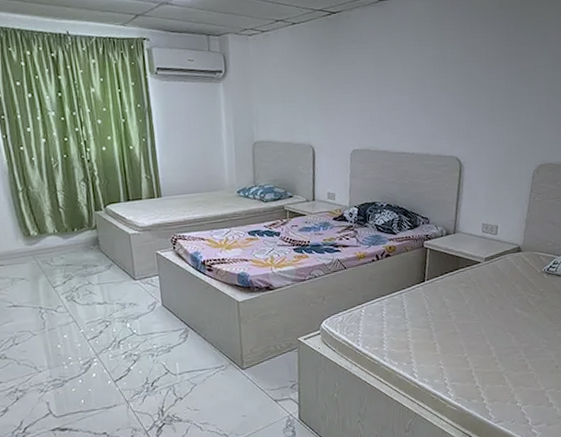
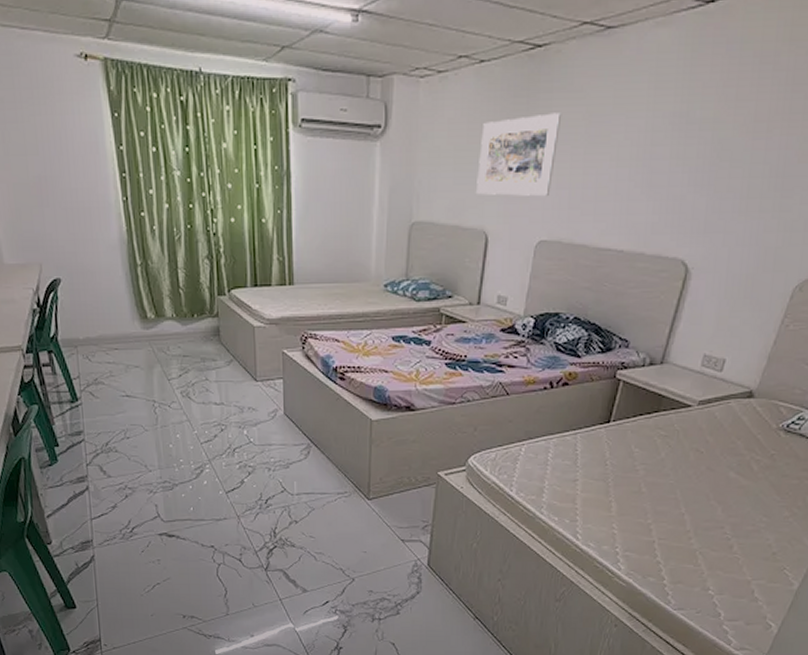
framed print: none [300,58,357,119] -> present [475,113,562,196]

